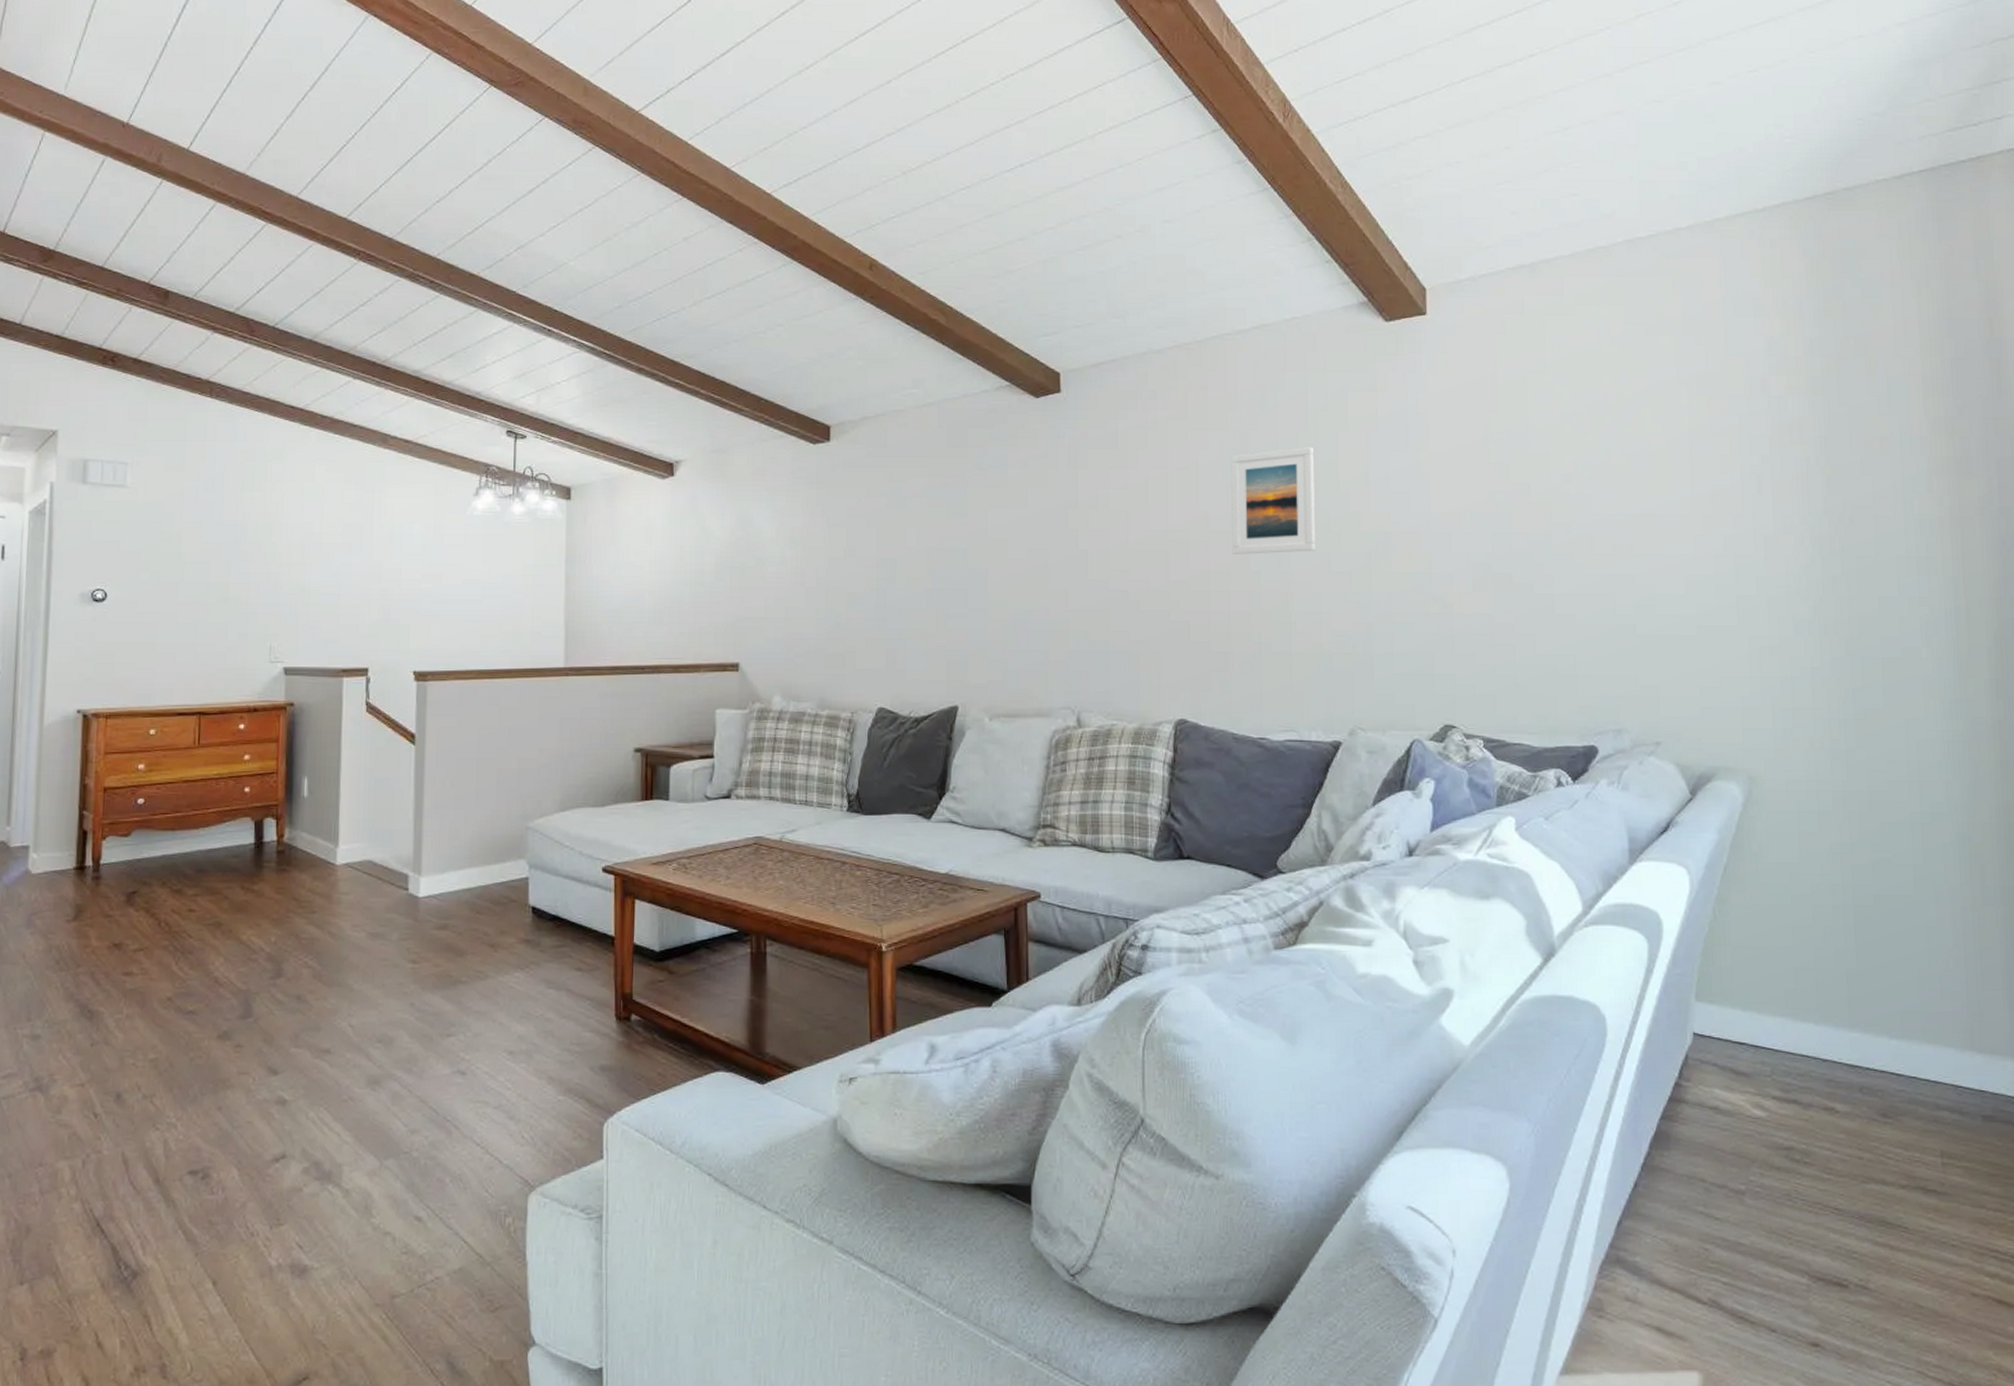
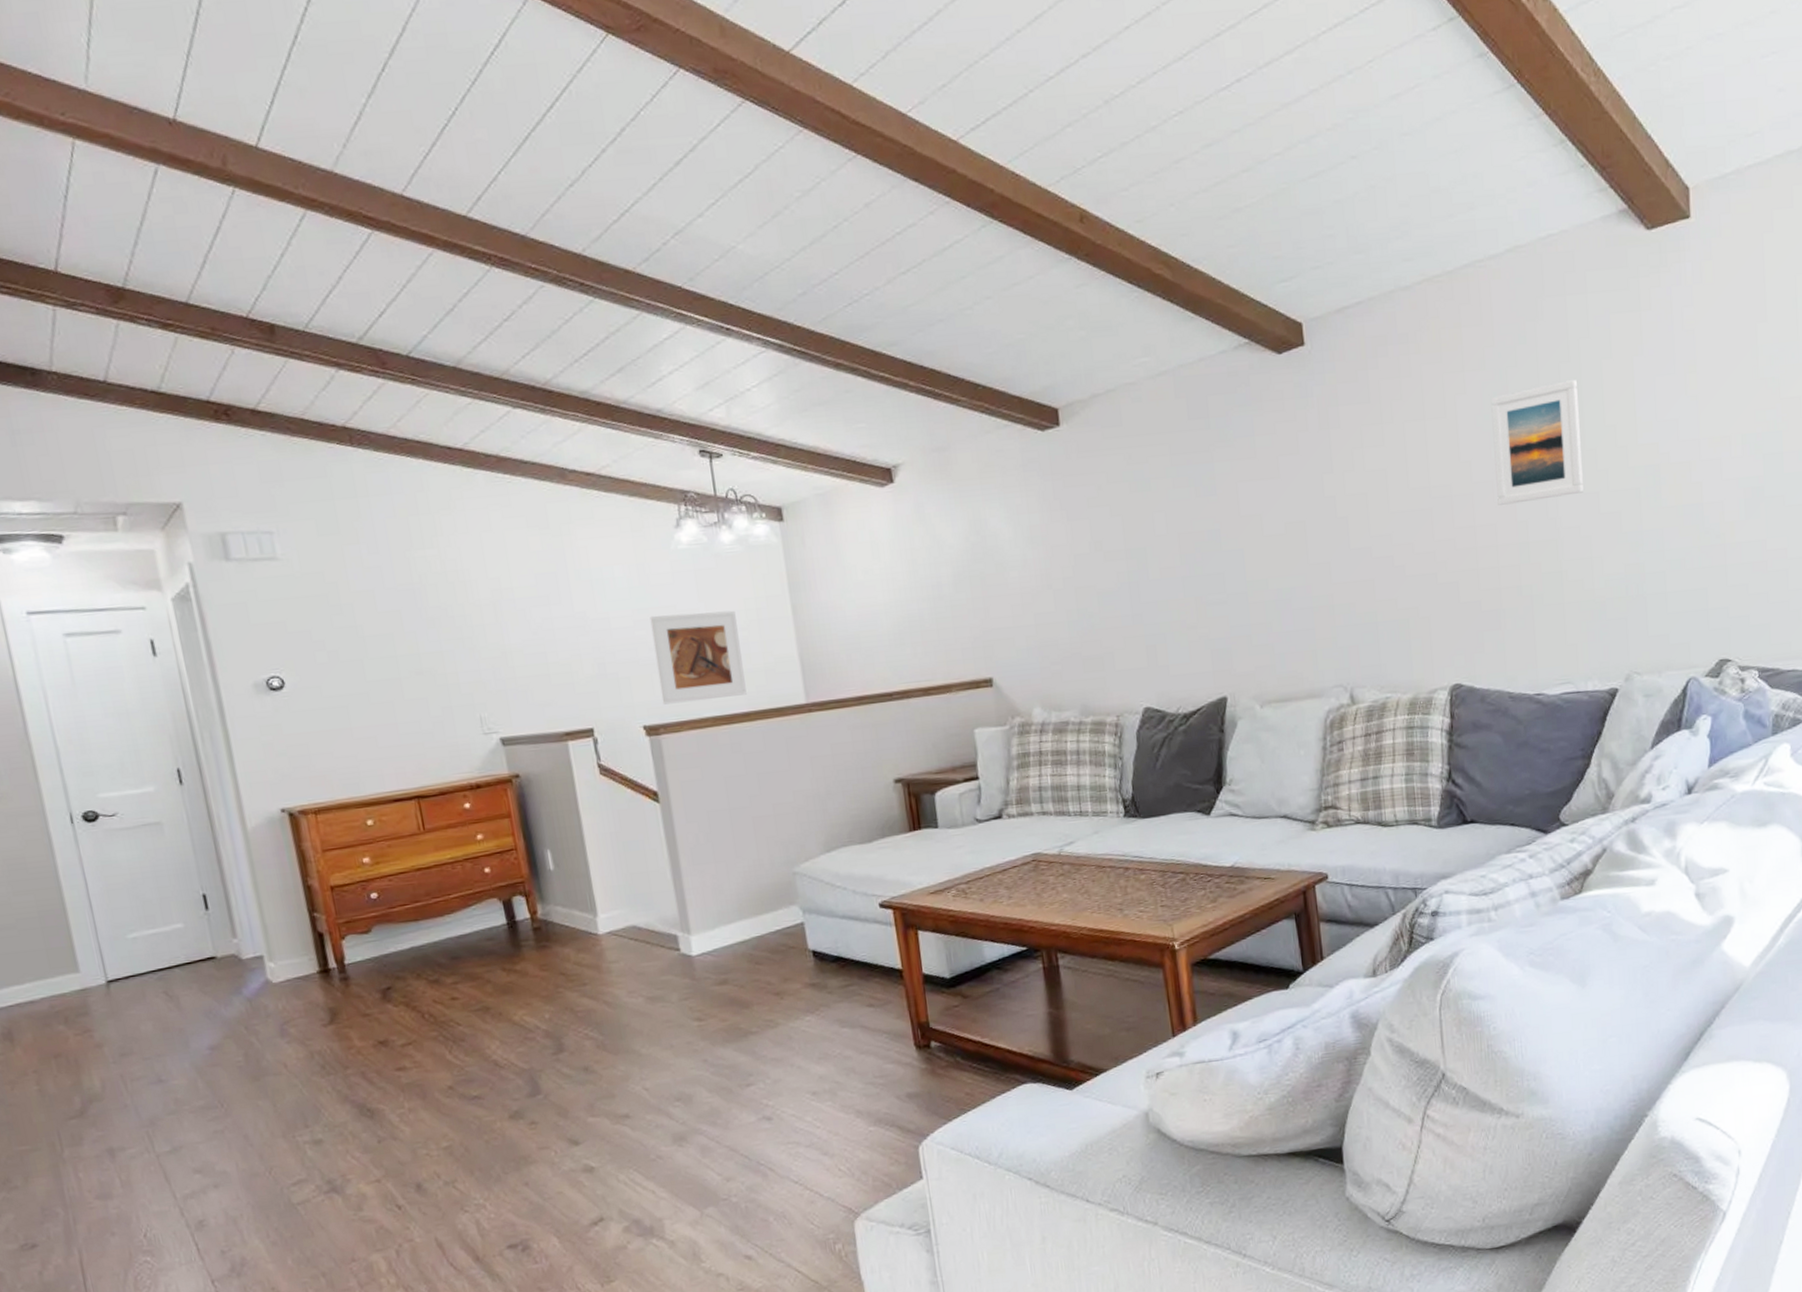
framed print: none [434,571,514,654] -> present [650,610,747,705]

